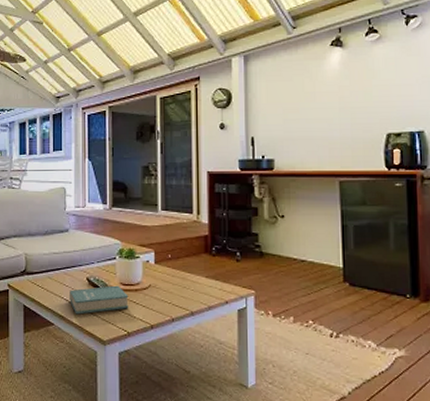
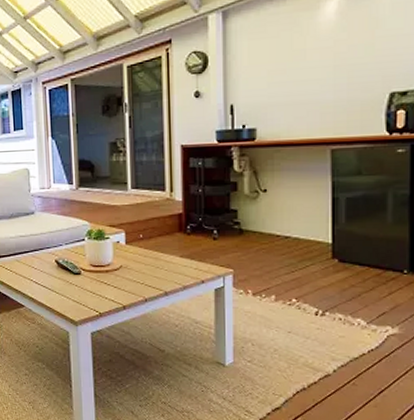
book: present [70,285,129,315] -> none [39,267,100,296]

